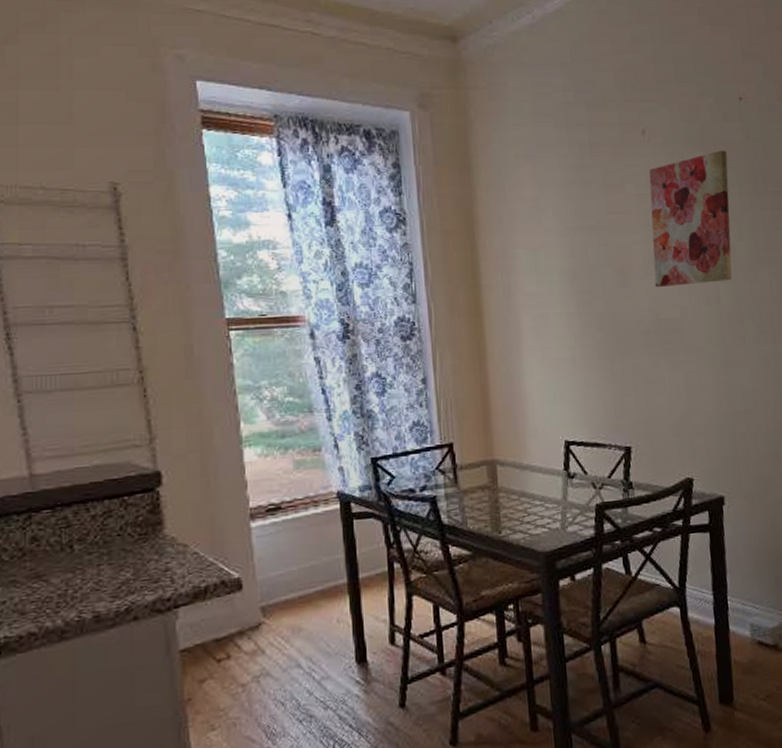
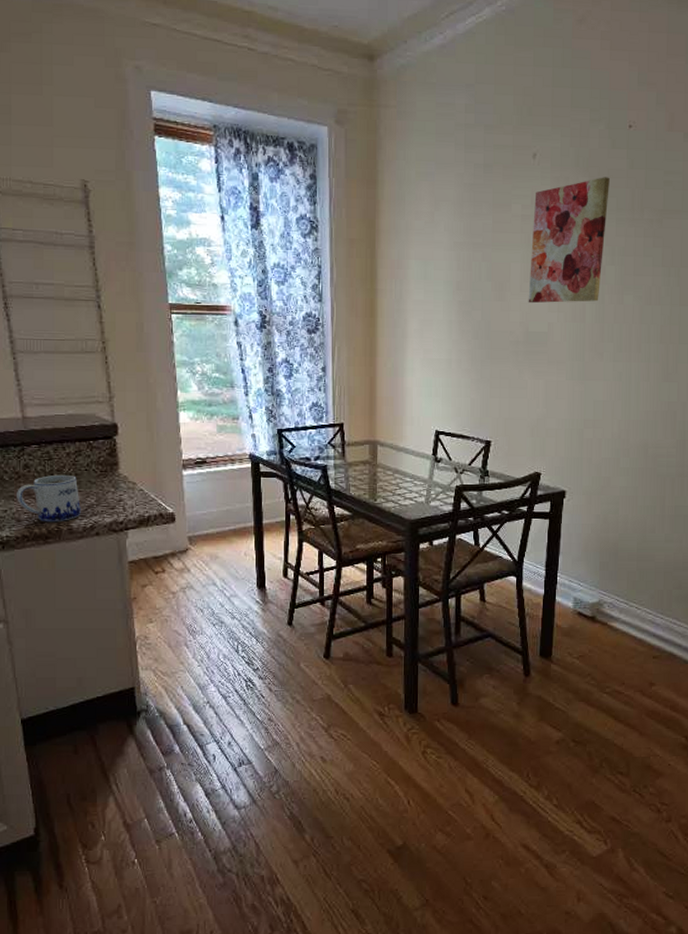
mug: none [20,544,112,611] -> present [17,474,81,523]

